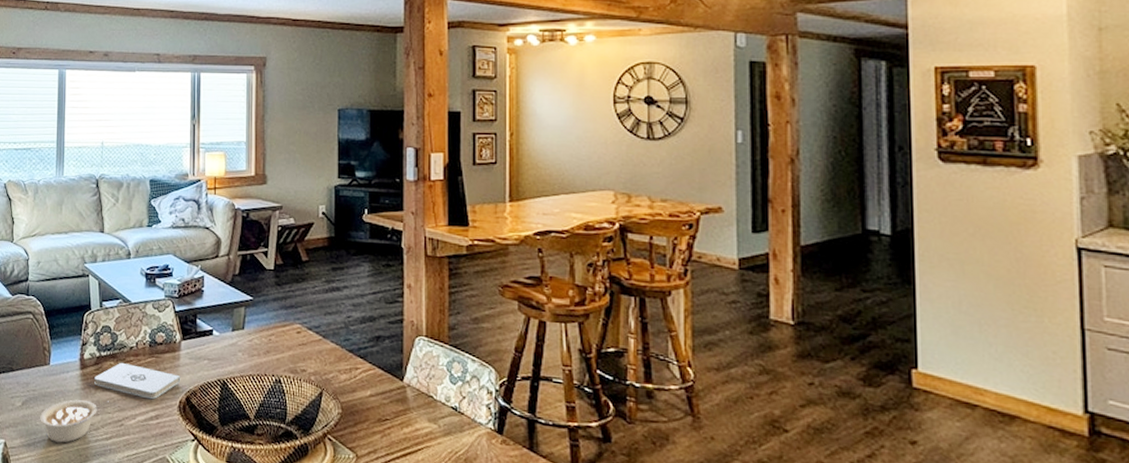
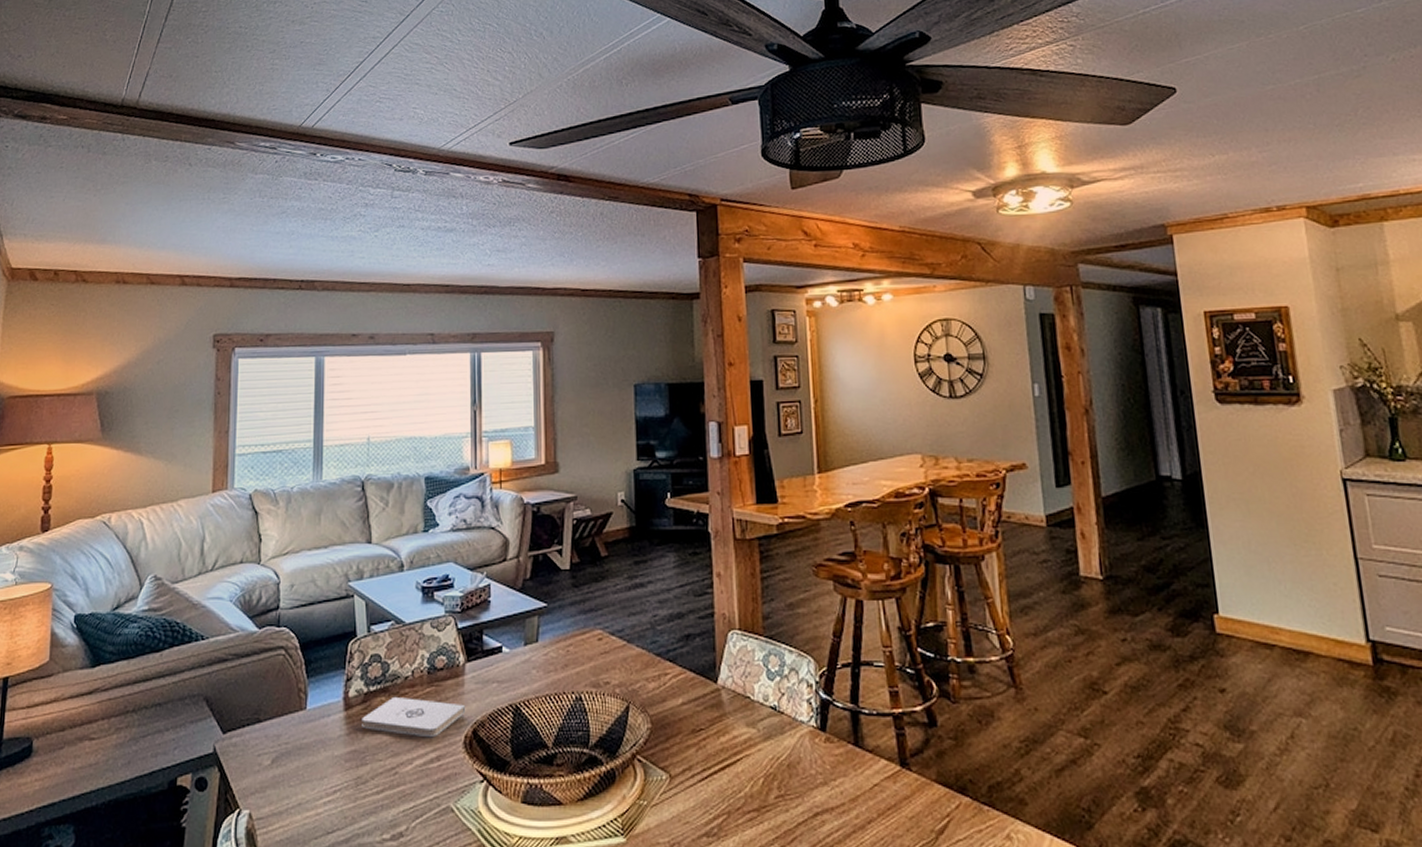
legume: present [40,399,109,443] -> none [294,746,380,805]

